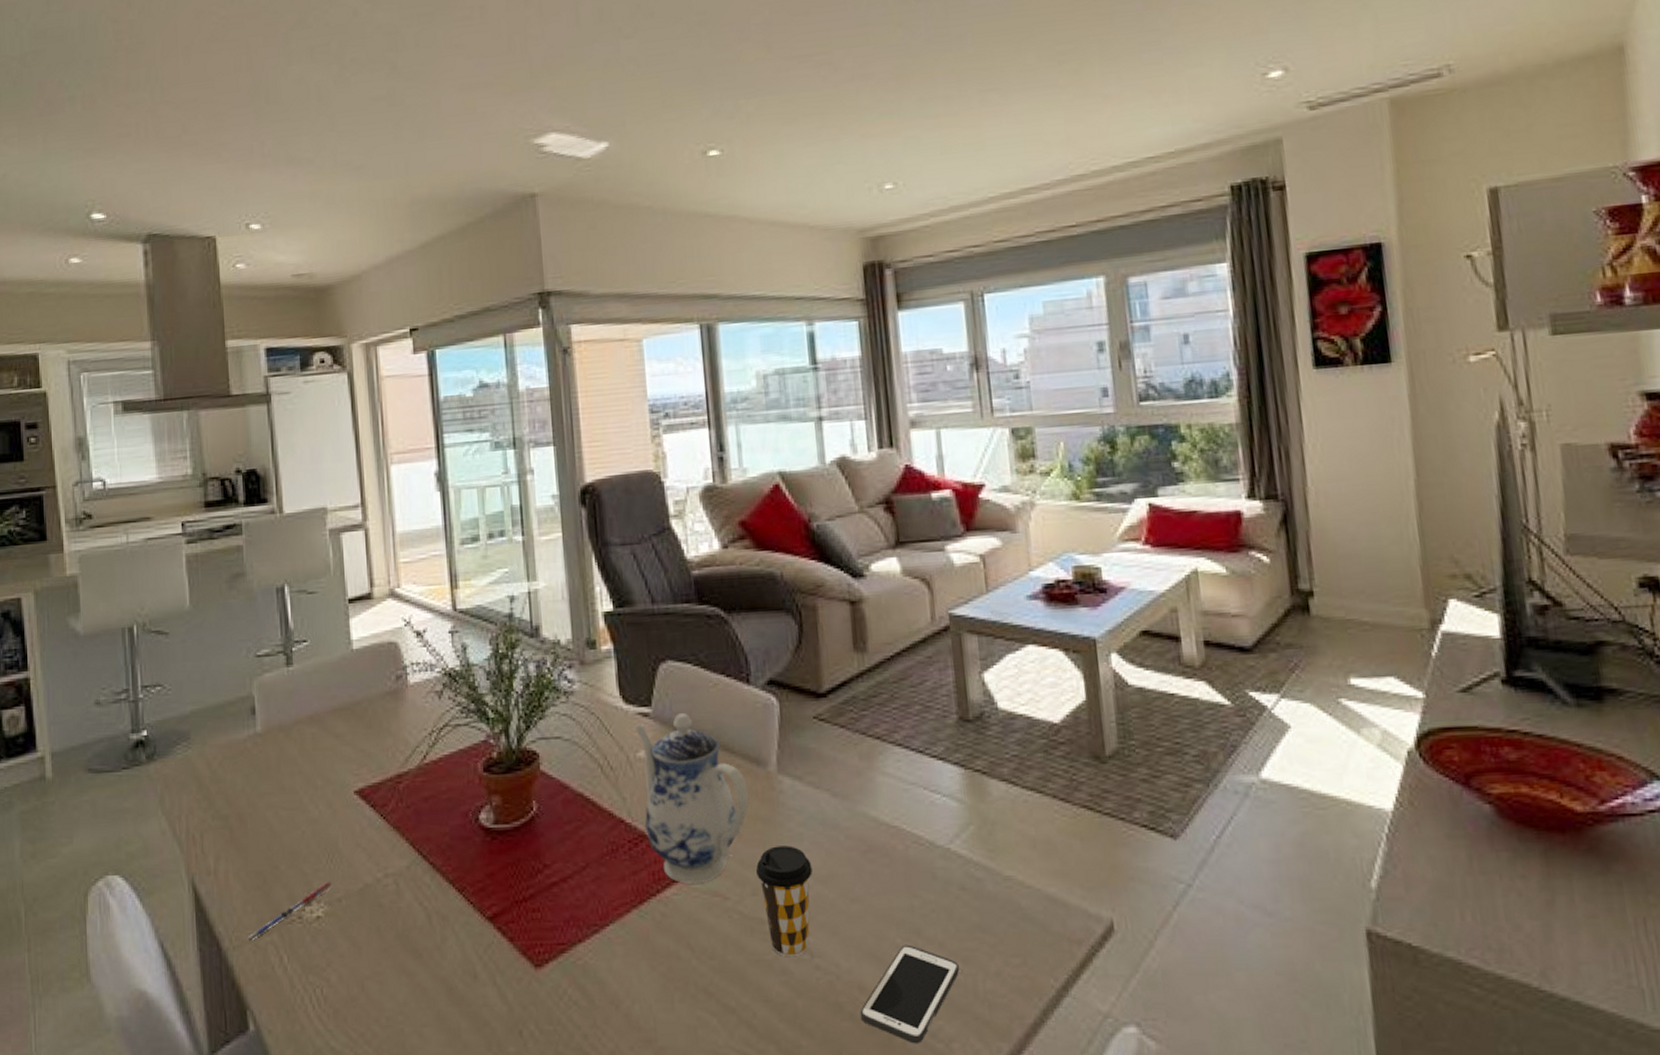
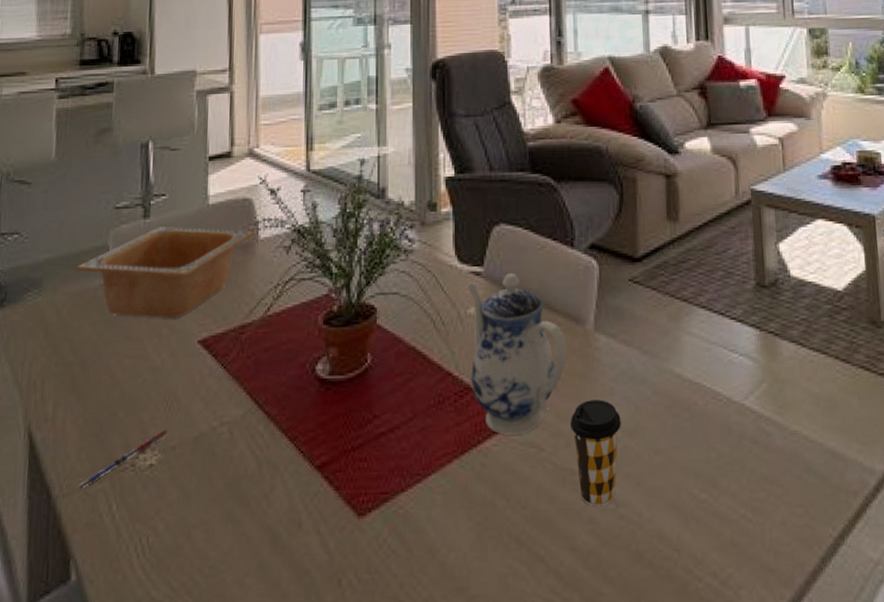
serving bowl: none [223,674,404,769] -> present [76,227,255,318]
cell phone: present [860,944,959,1044] -> none [658,495,749,591]

